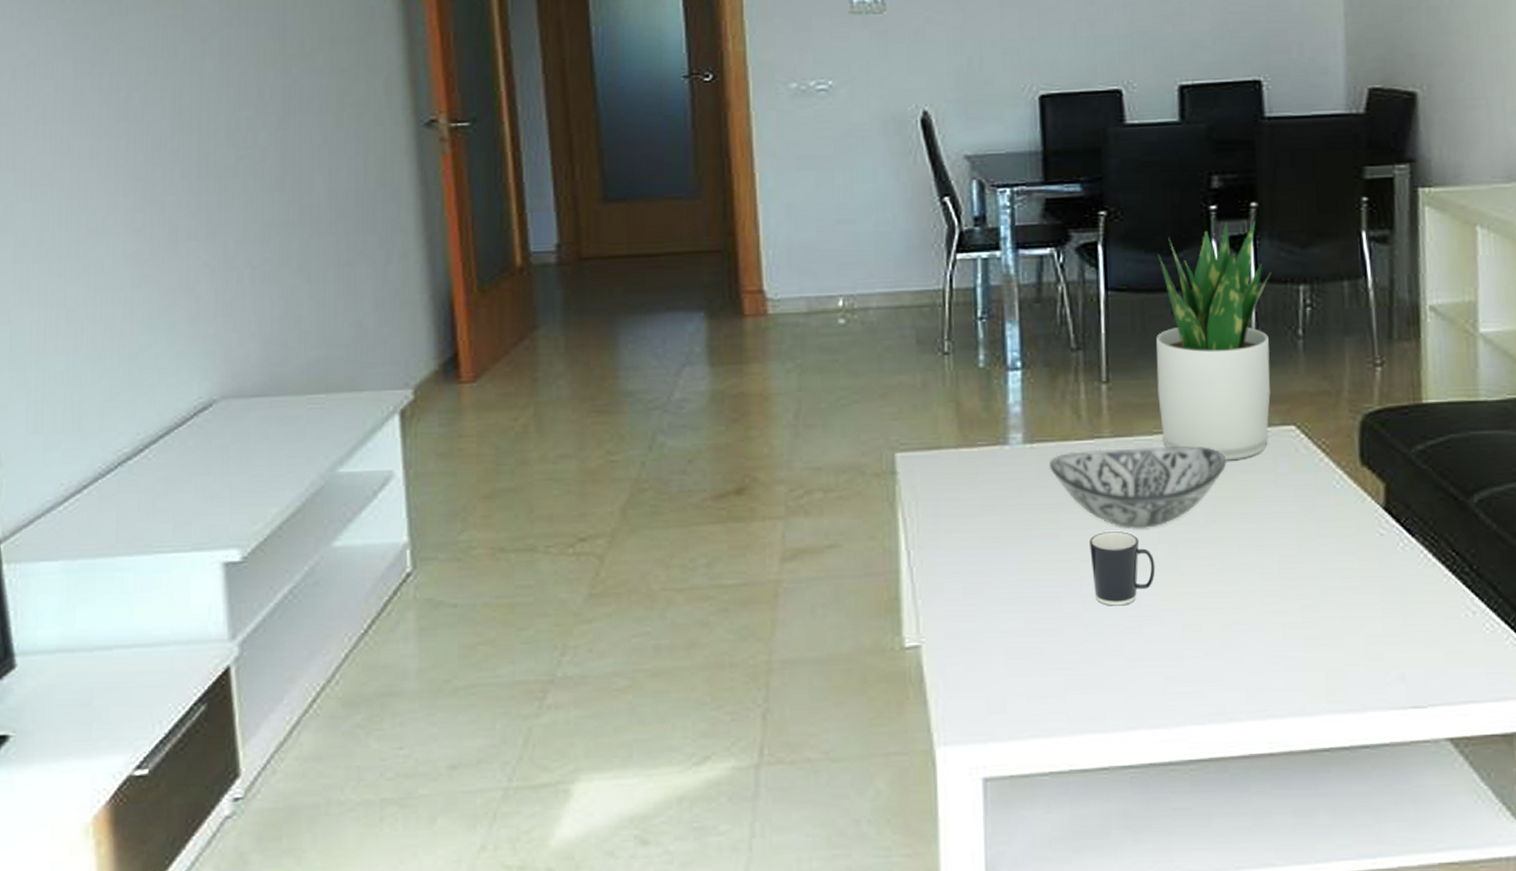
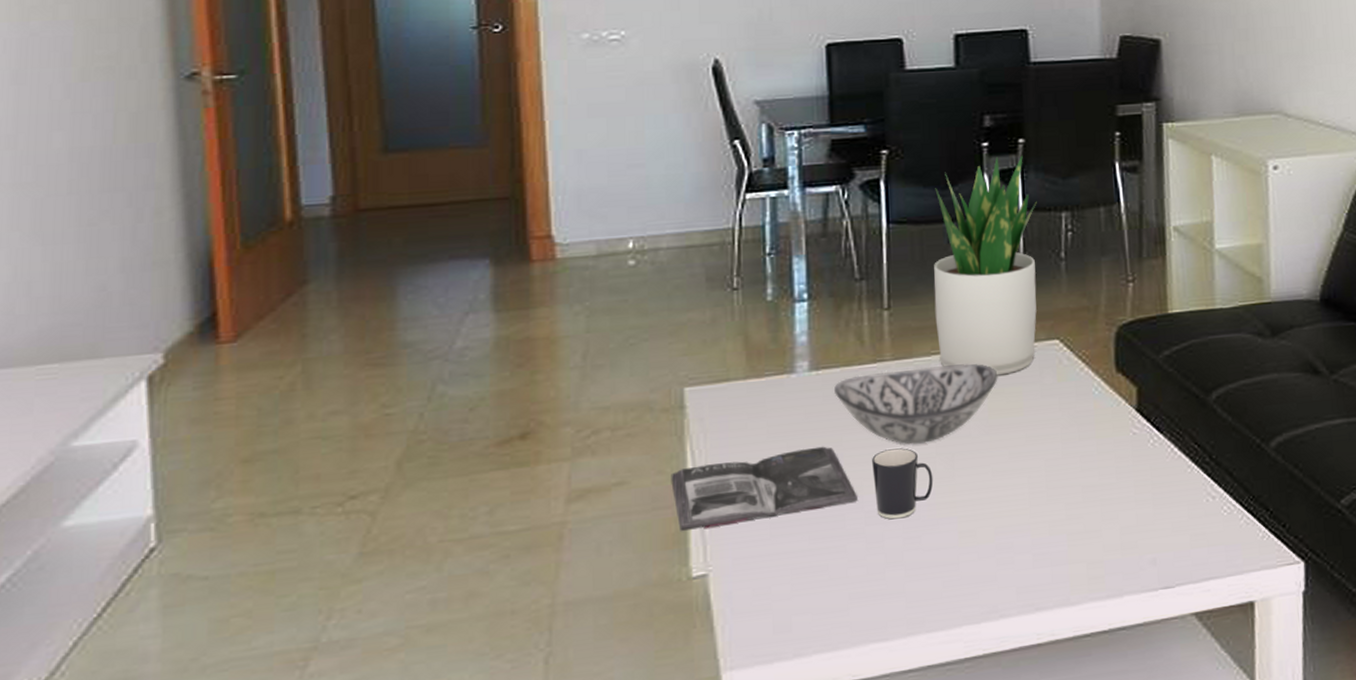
magazine: none [883,523,1074,601] -> present [671,446,857,532]

